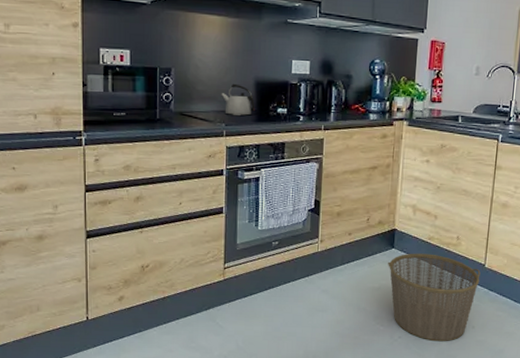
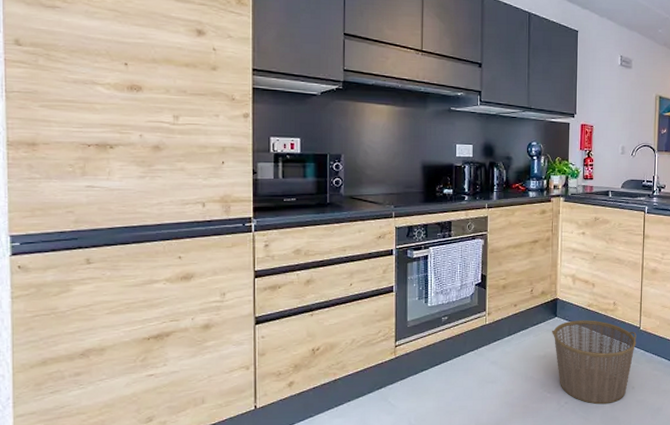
kettle: present [221,83,255,117] -> none [390,167,422,198]

